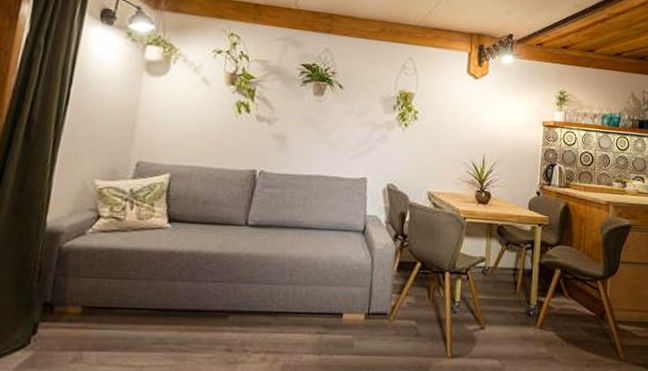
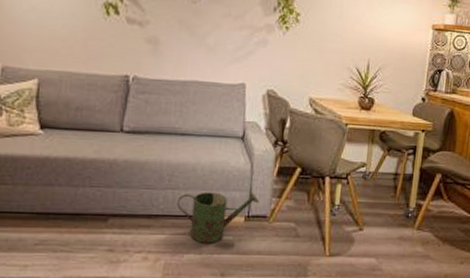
watering can: none [297,286,379,343] -> present [176,190,259,243]

